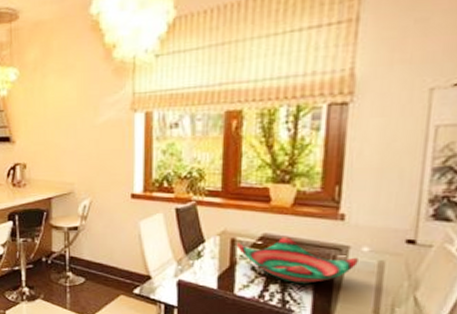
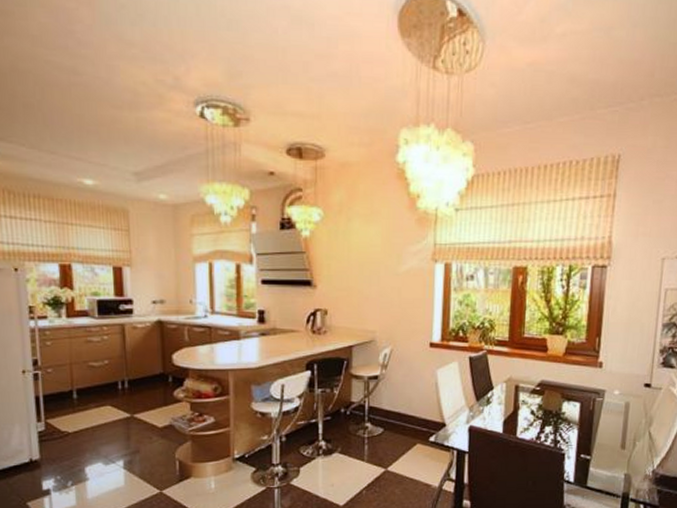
decorative bowl: present [236,236,358,285] -> none [519,382,611,425]

